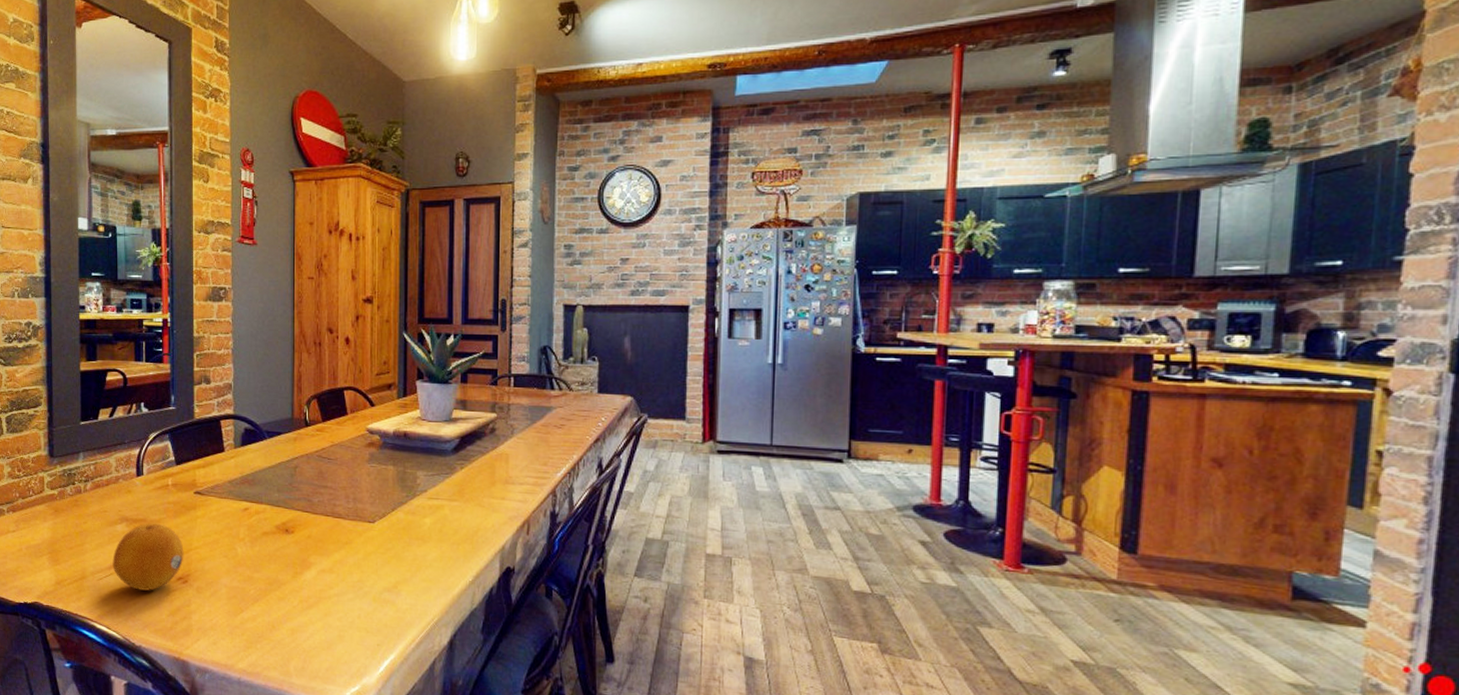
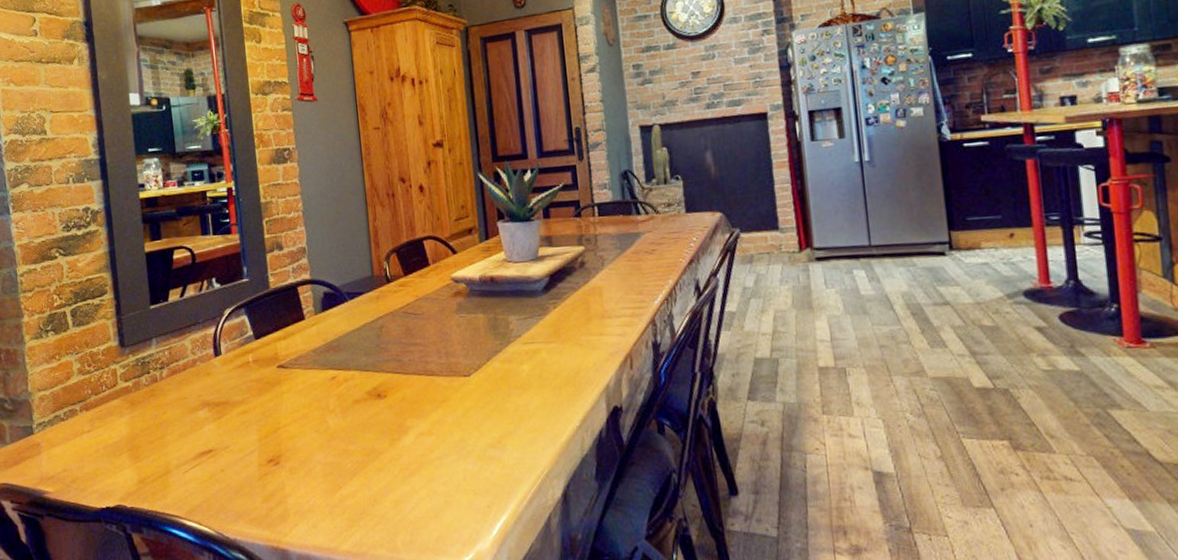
fruit: present [112,523,184,591] -> none [197,404,273,479]

